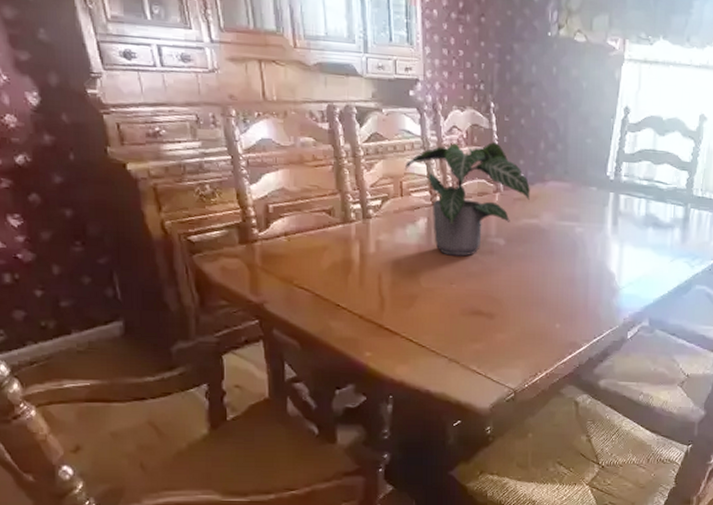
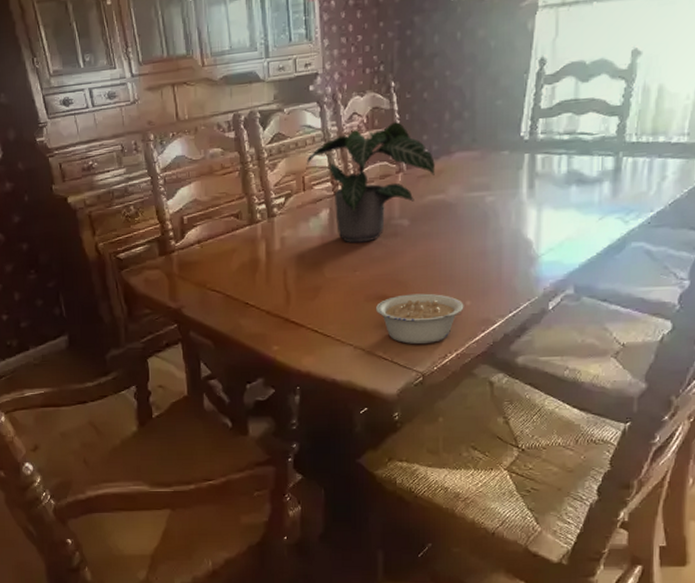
legume: none [471,312,554,362] -> present [376,293,464,345]

